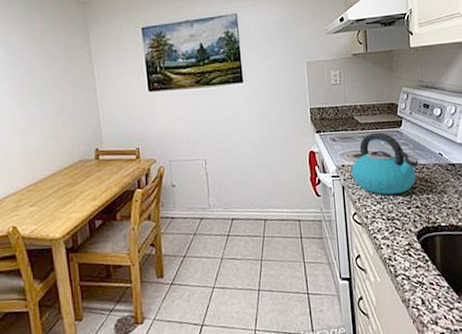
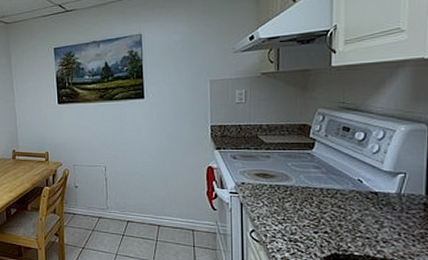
kettle: present [351,132,419,195] -> none [252,153,332,217]

